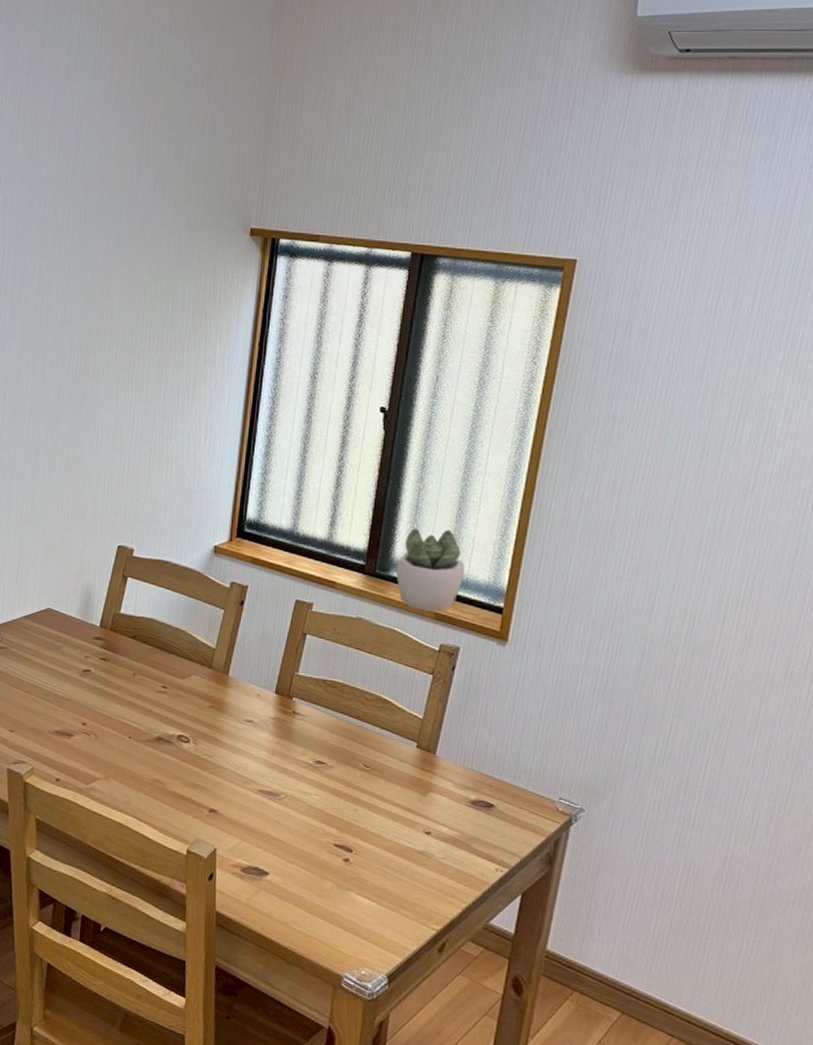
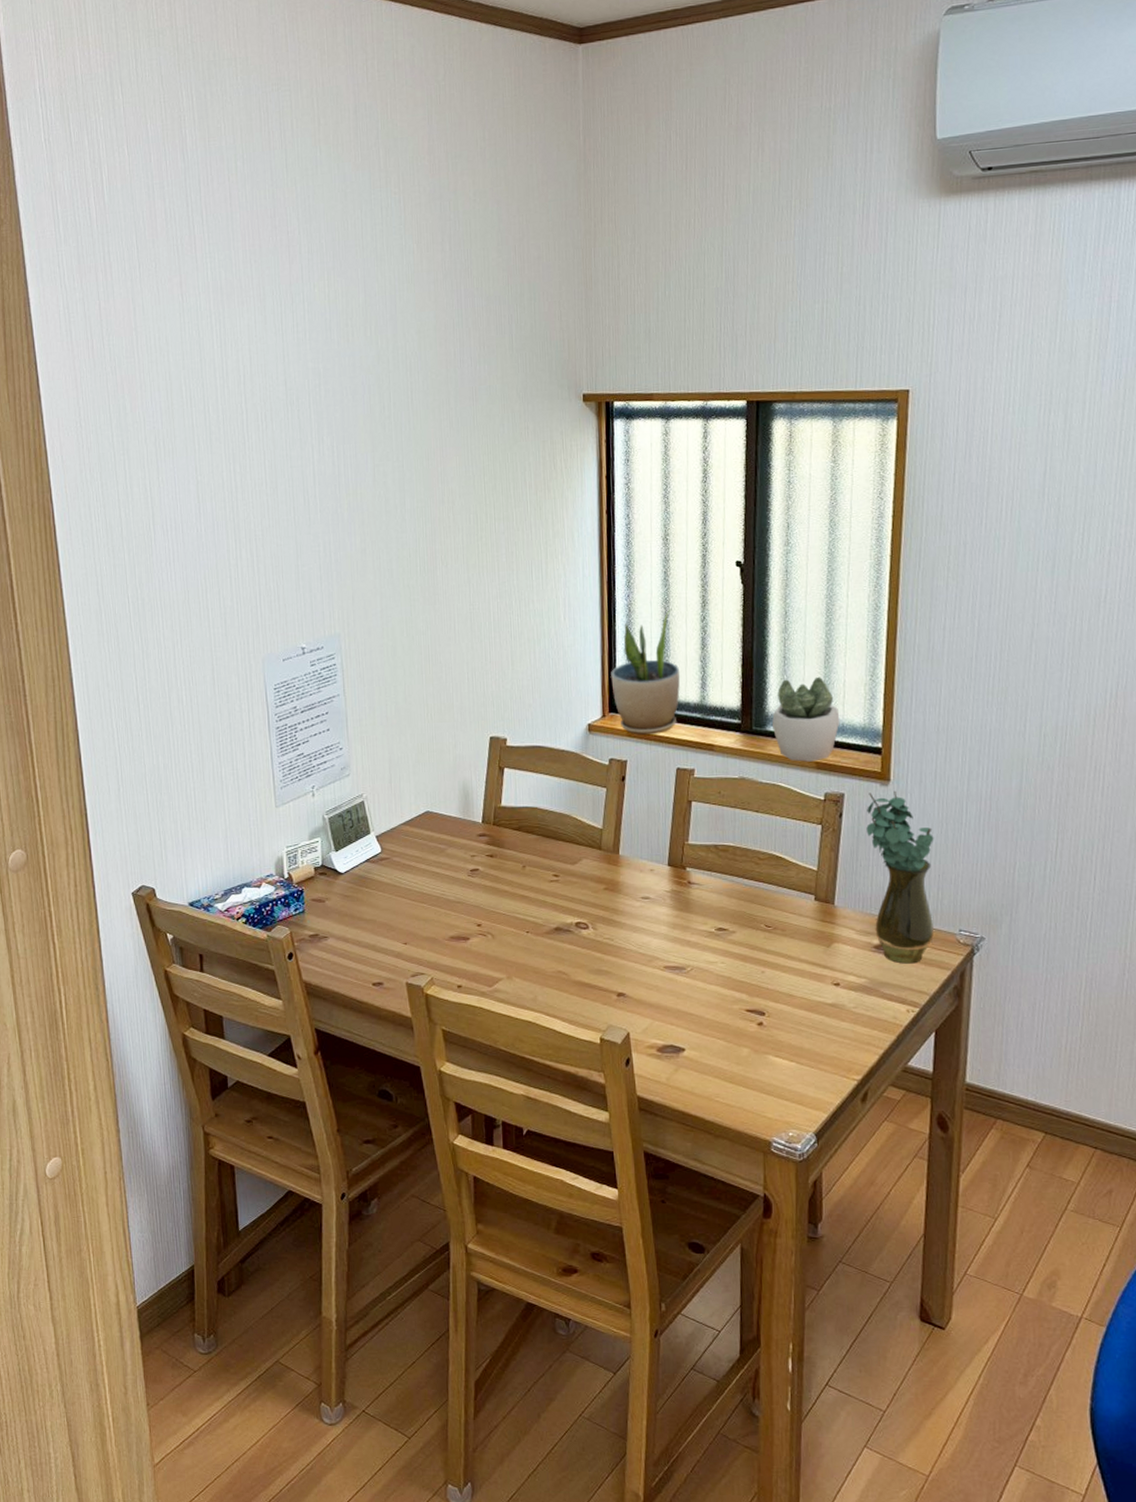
potted plant: none [242,445,311,565] -> present [611,608,680,736]
vase: none [473,650,546,824] -> present [866,790,934,964]

